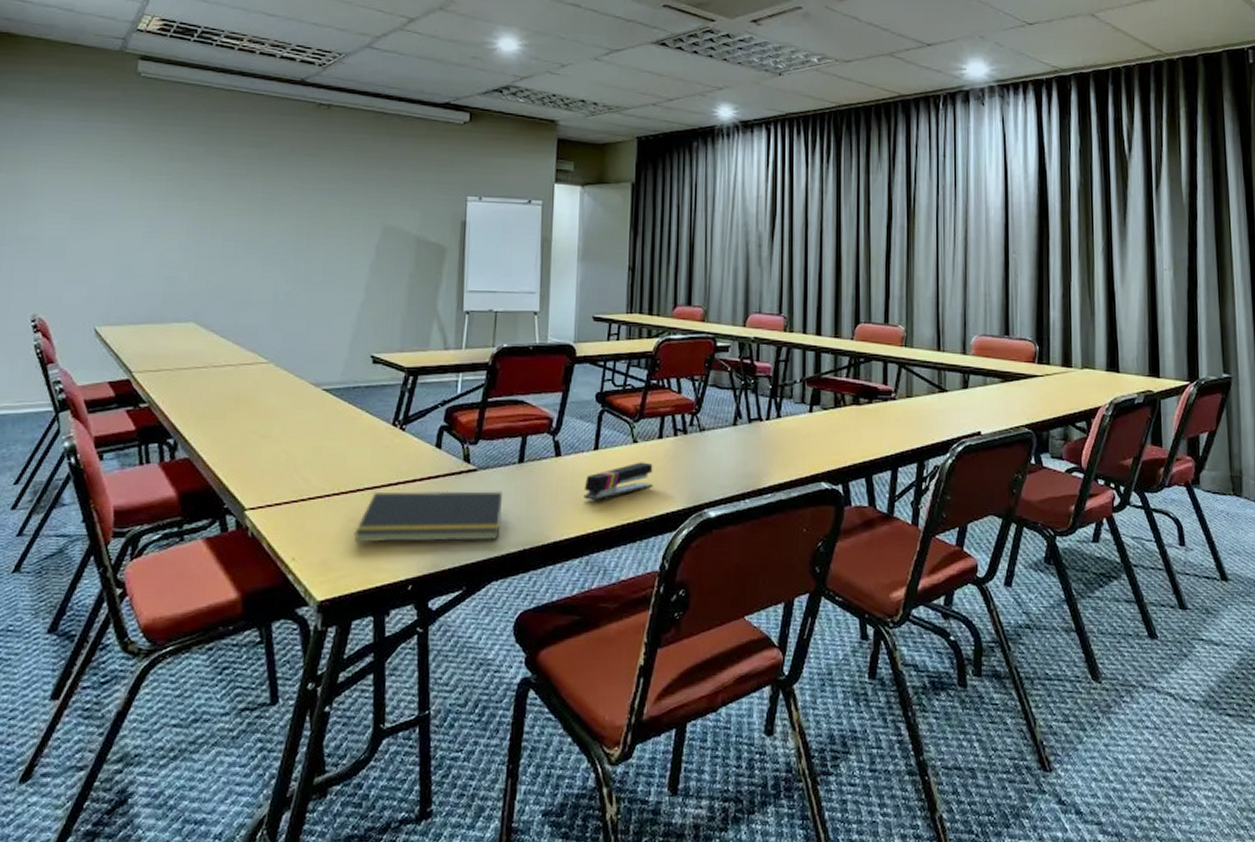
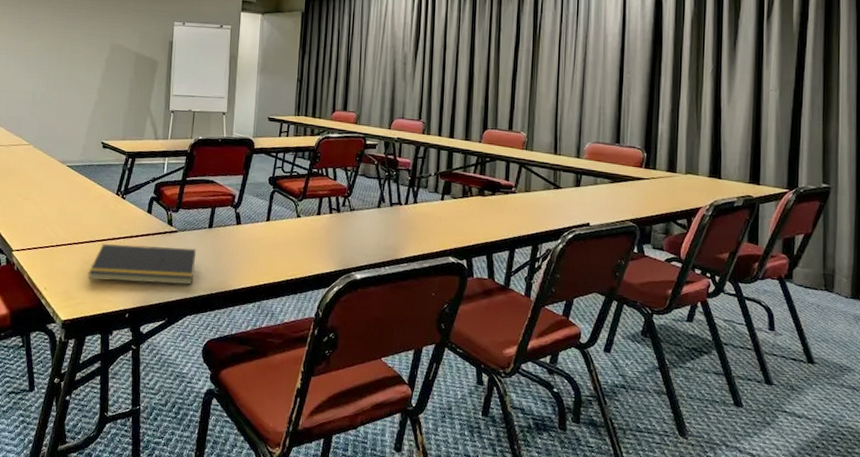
stapler: present [583,462,653,501] -> none [257,232,312,261]

